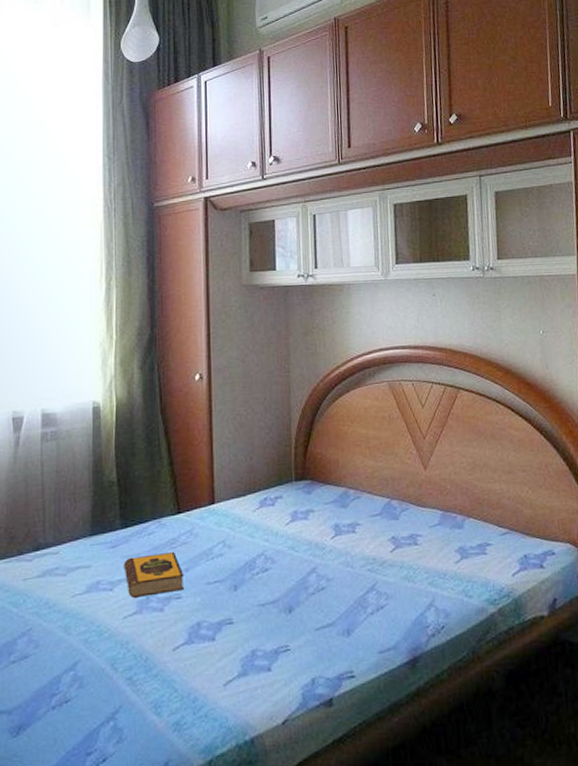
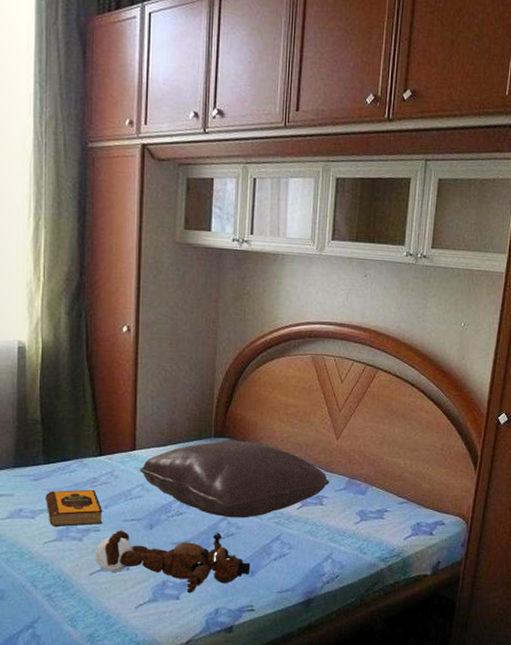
teddy bear: none [178,588,346,663] -> present [96,530,251,593]
pillow: none [219,481,423,570] -> present [139,440,330,518]

